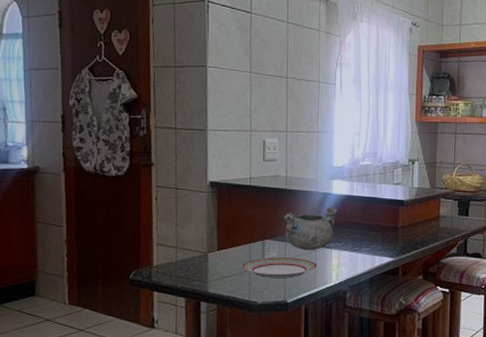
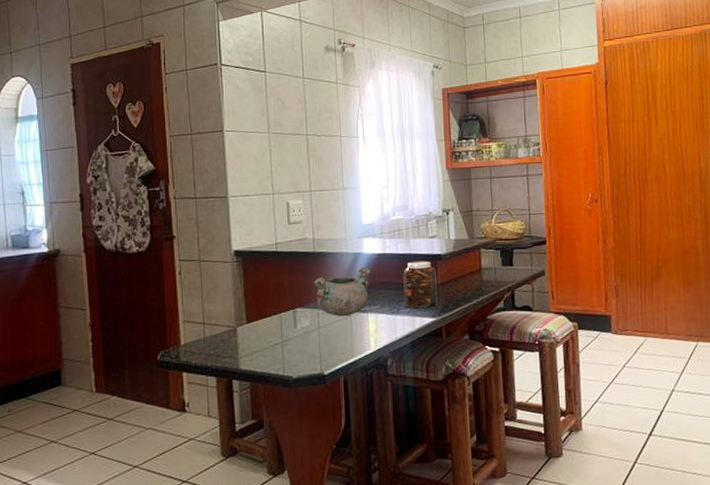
plate: present [241,257,317,278] -> none [272,325,354,349]
jar: none [367,205,398,249] -> present [403,261,438,309]

